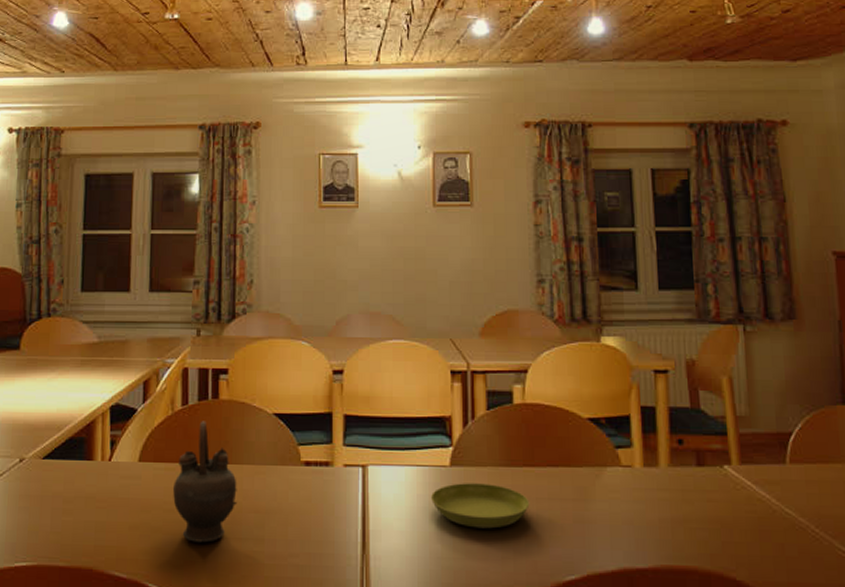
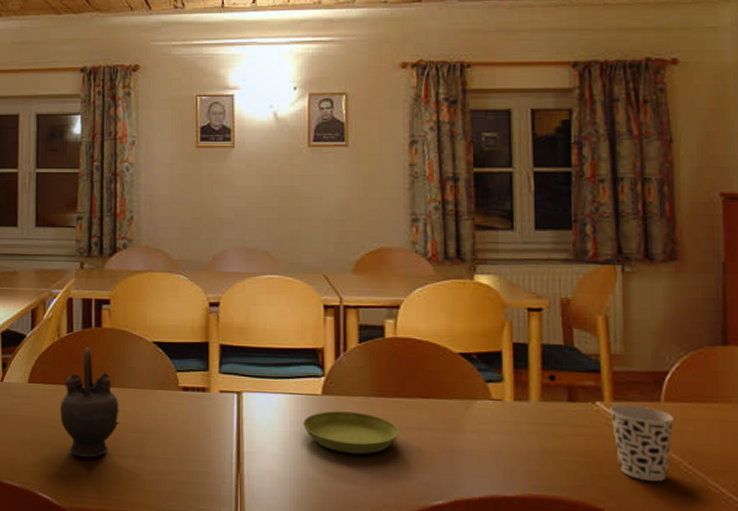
cup: none [737,467,800,548] -> present [610,404,675,482]

